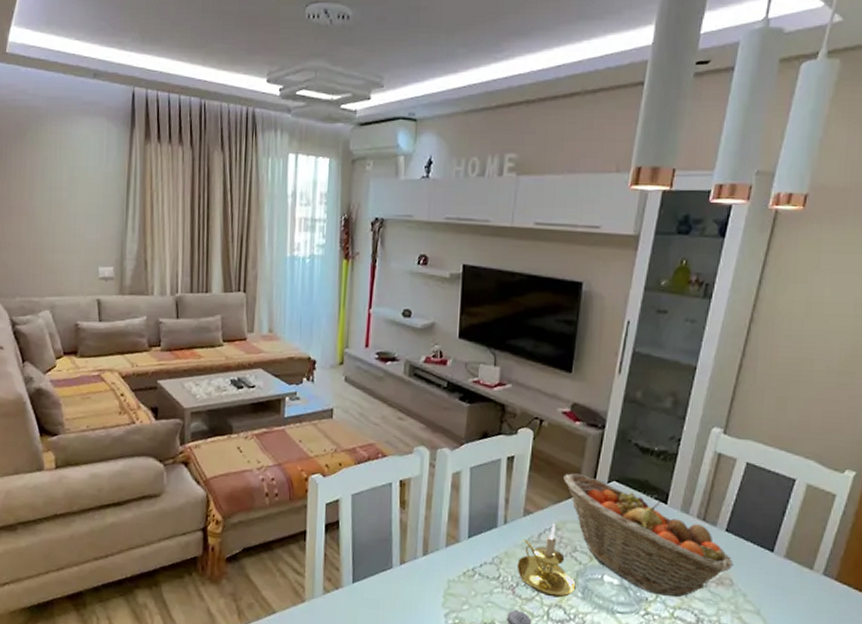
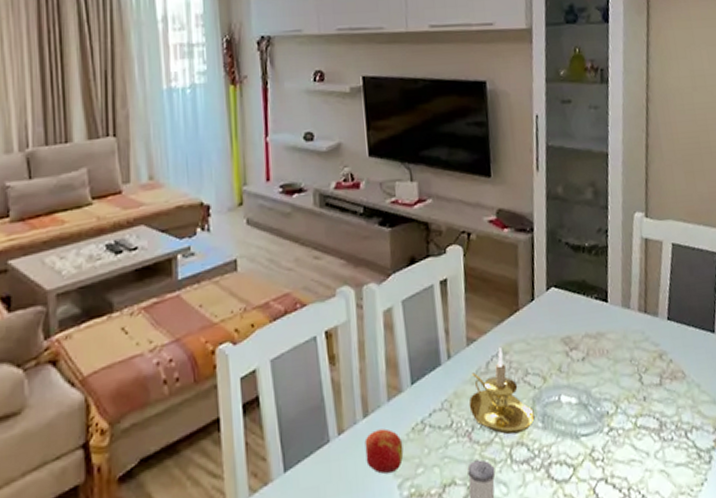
apple: none [421,567,454,604] -> present [364,428,404,475]
fruit basket: present [563,473,734,597] -> none [501,286,683,406]

